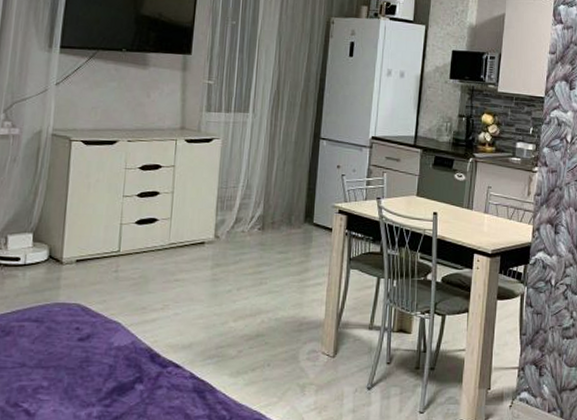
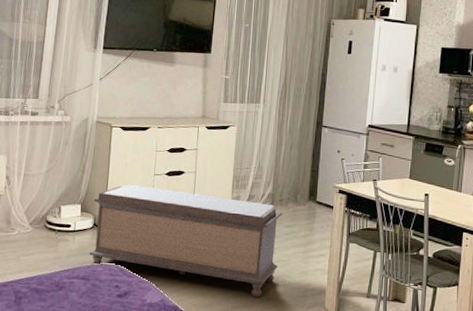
bench: none [43,208,274,334] -> present [89,185,282,297]

